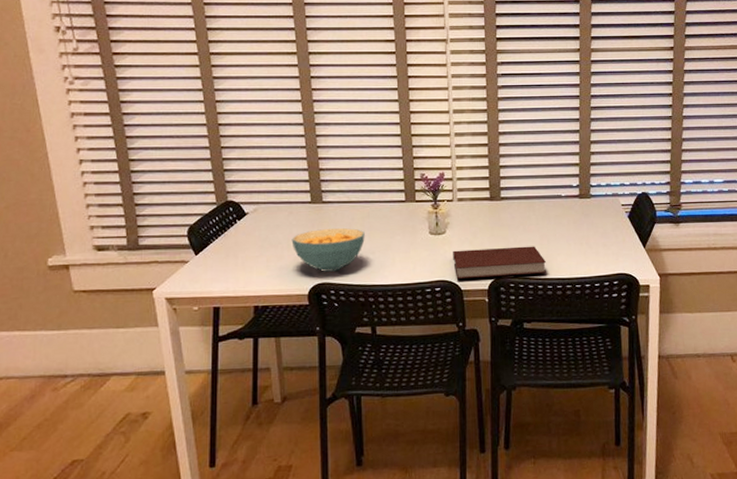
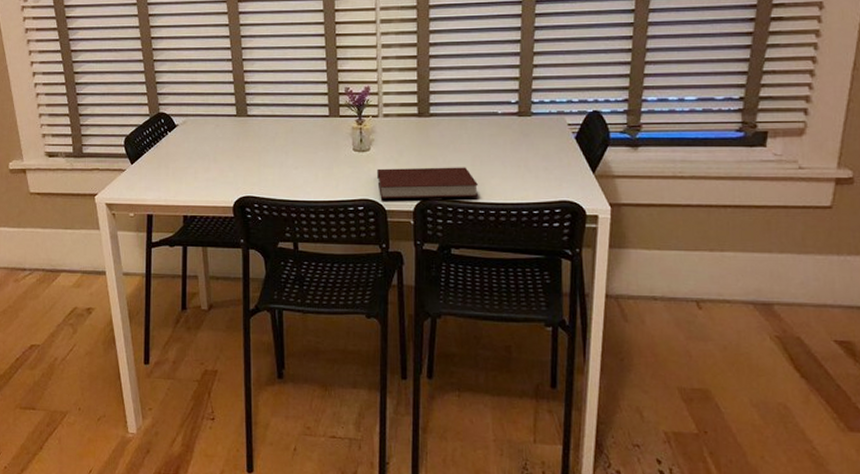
cereal bowl: present [291,228,365,272] -> none [218,142,288,185]

